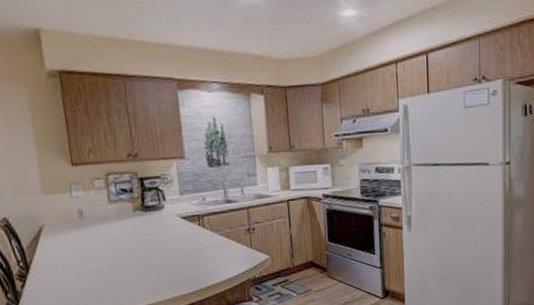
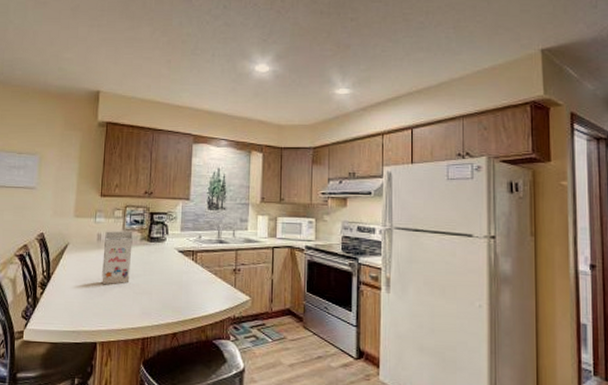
gift box: none [87,203,129,266] -> present [102,231,133,285]

